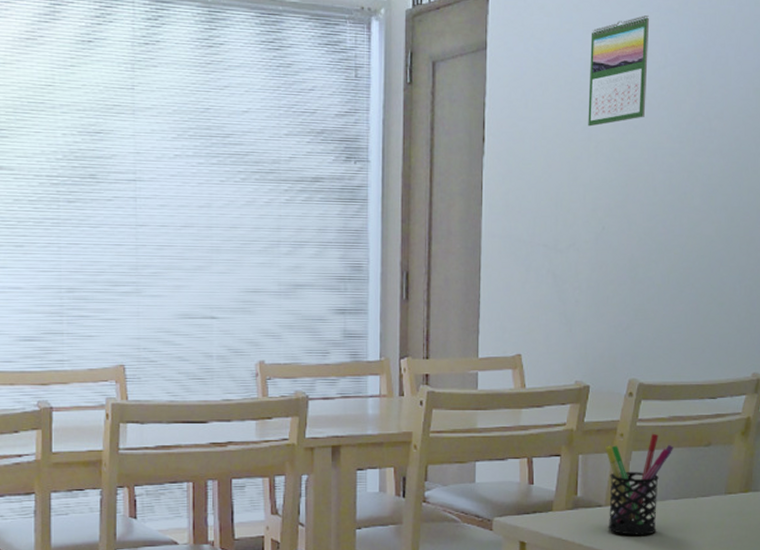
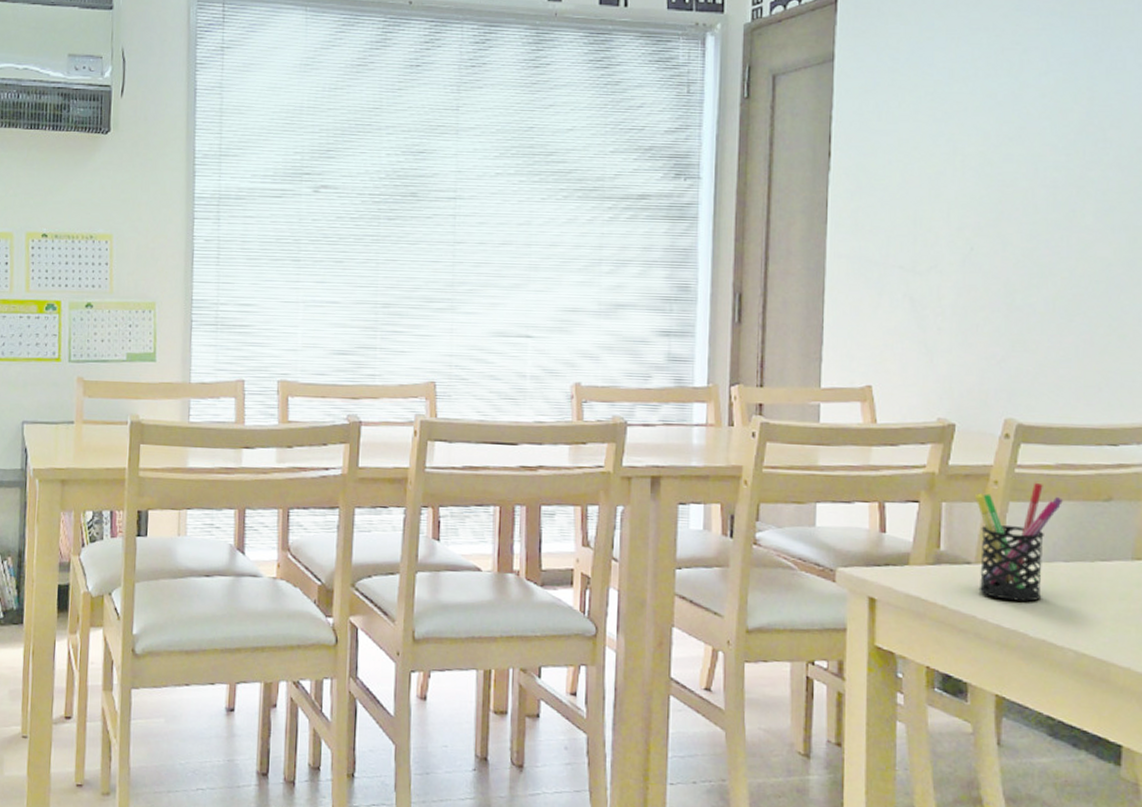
calendar: present [588,14,650,127] -> none [953,18,1028,139]

